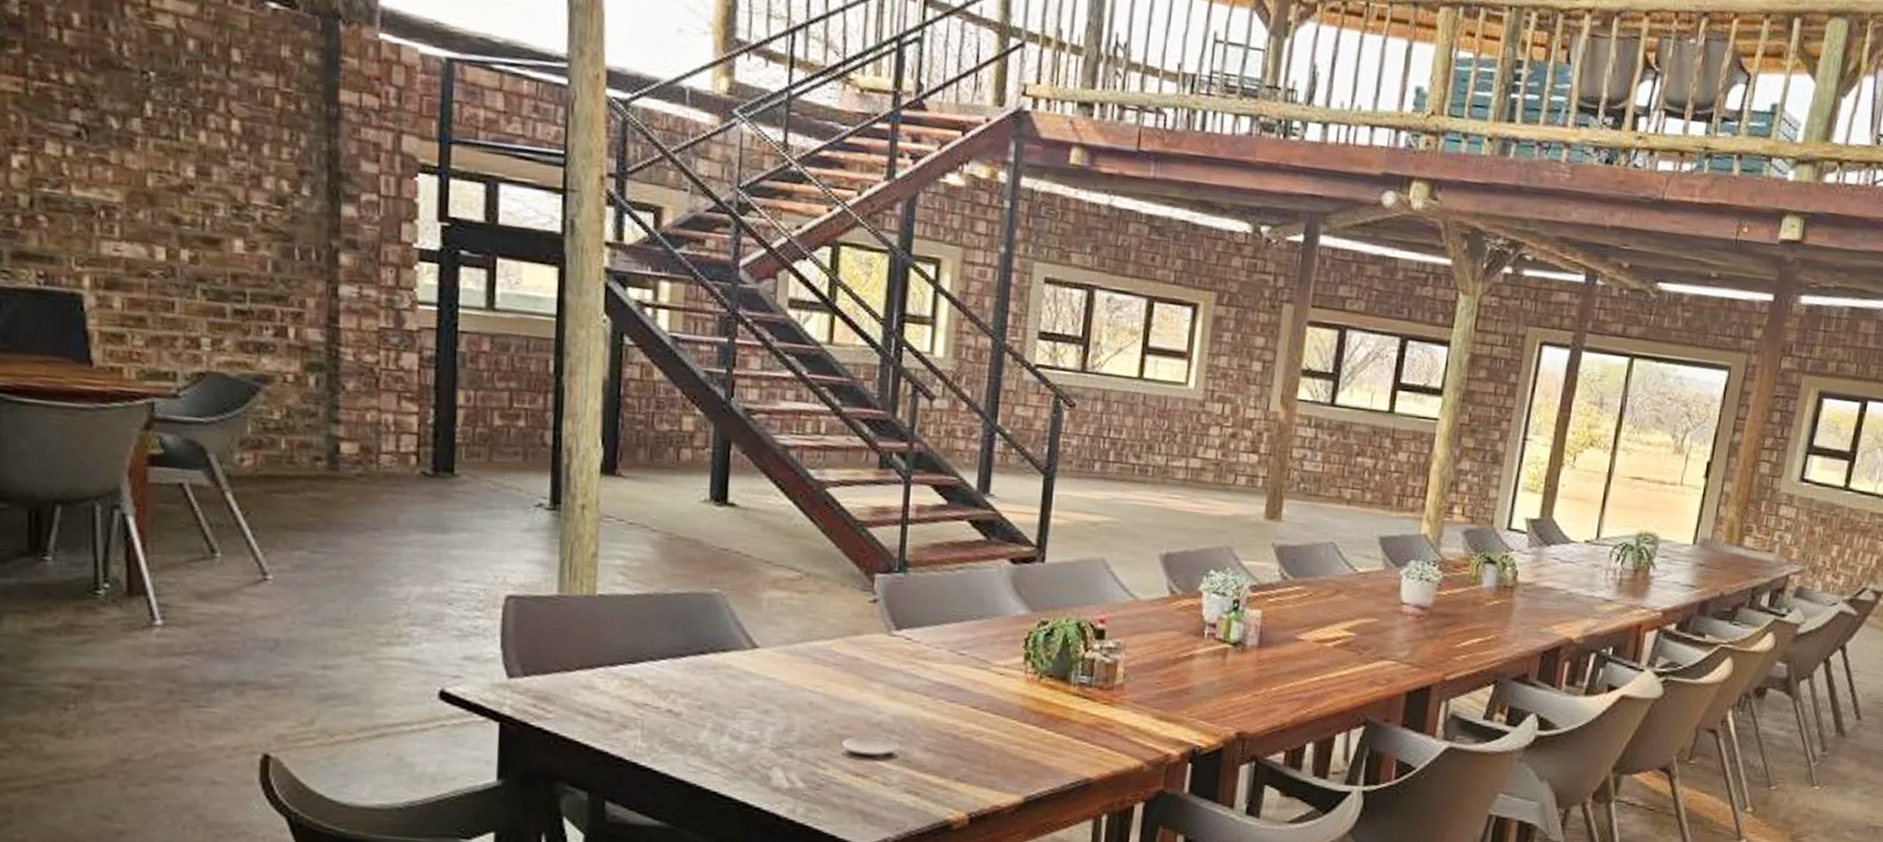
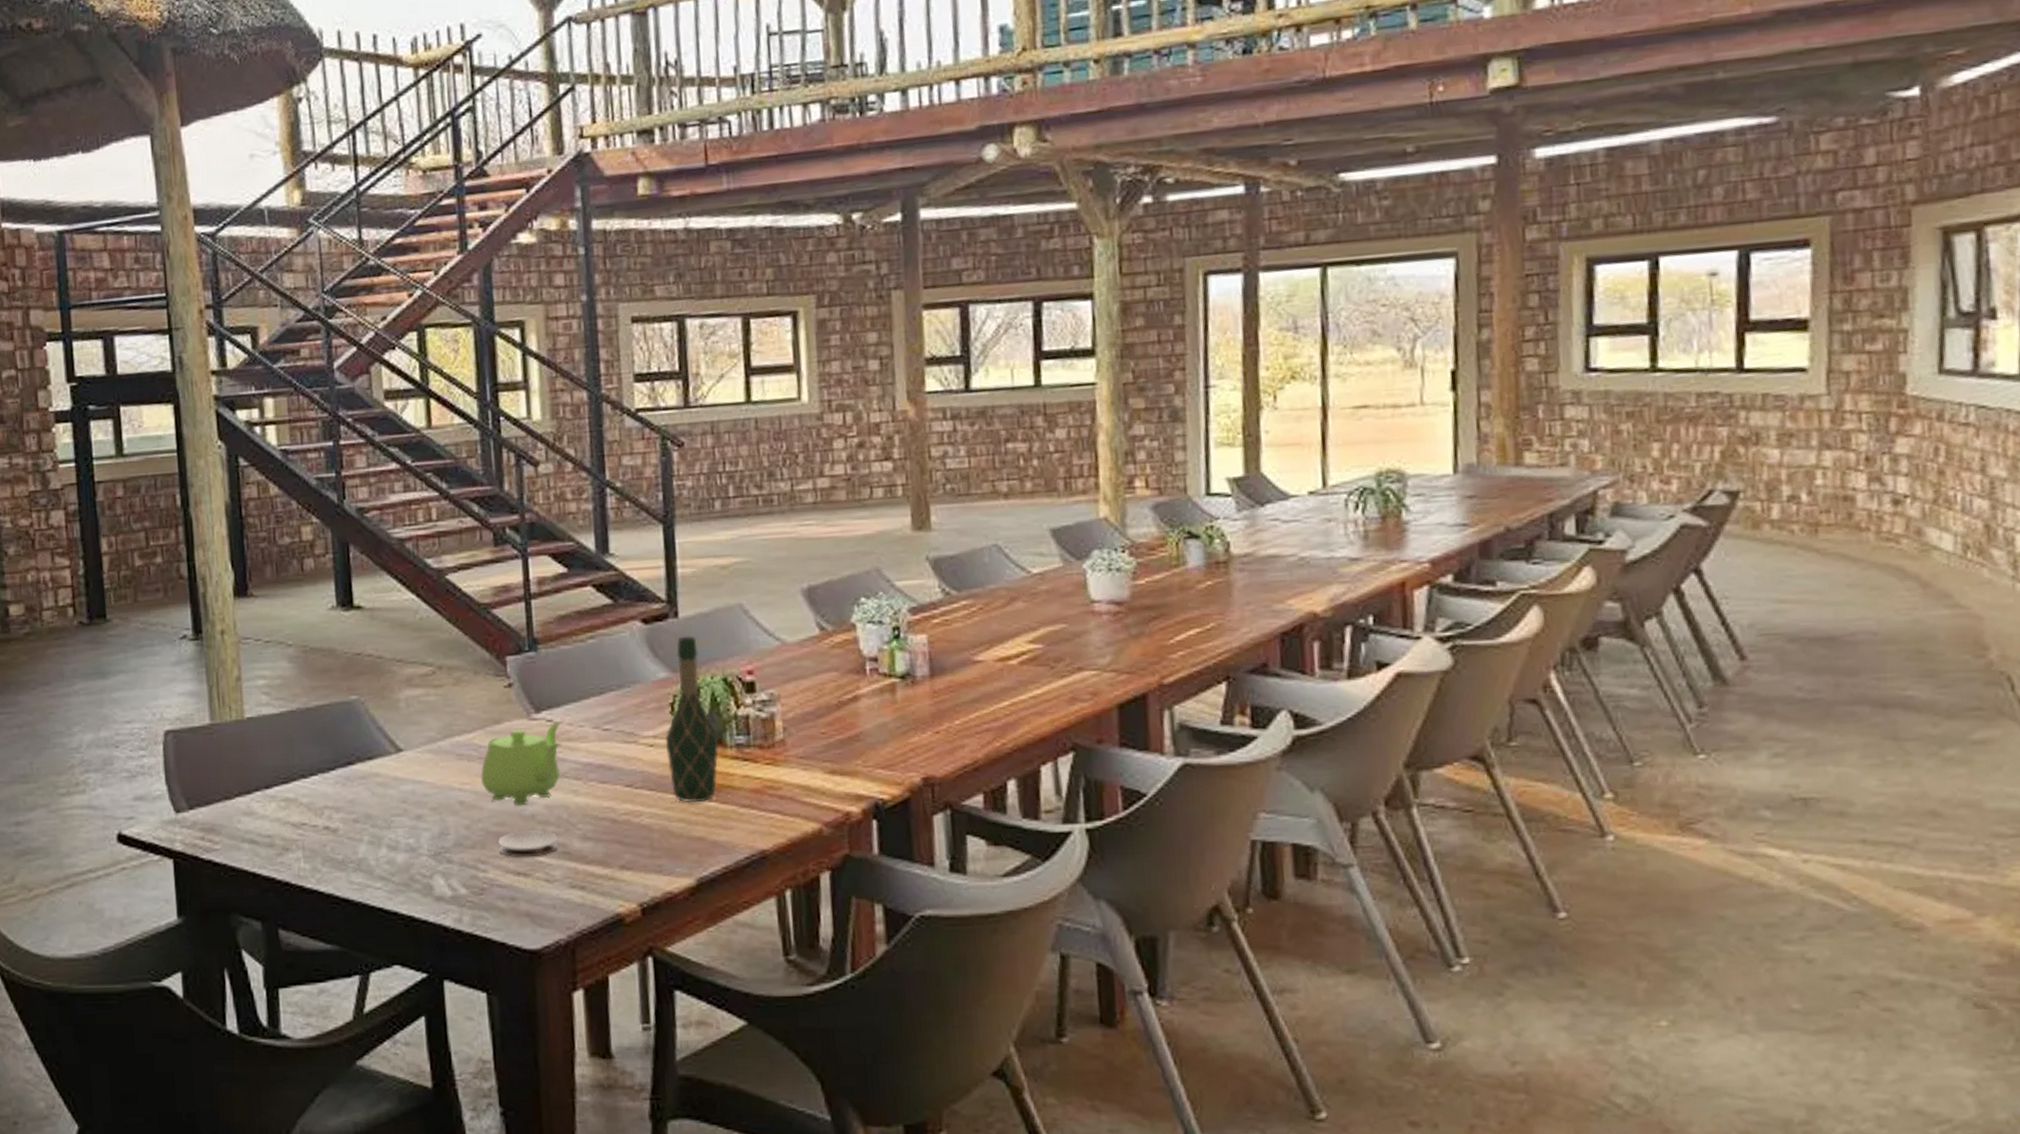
teapot: none [832,640,919,714] -> present [480,721,561,806]
wine bottle: none [1014,579,1064,731] -> present [664,636,719,803]

